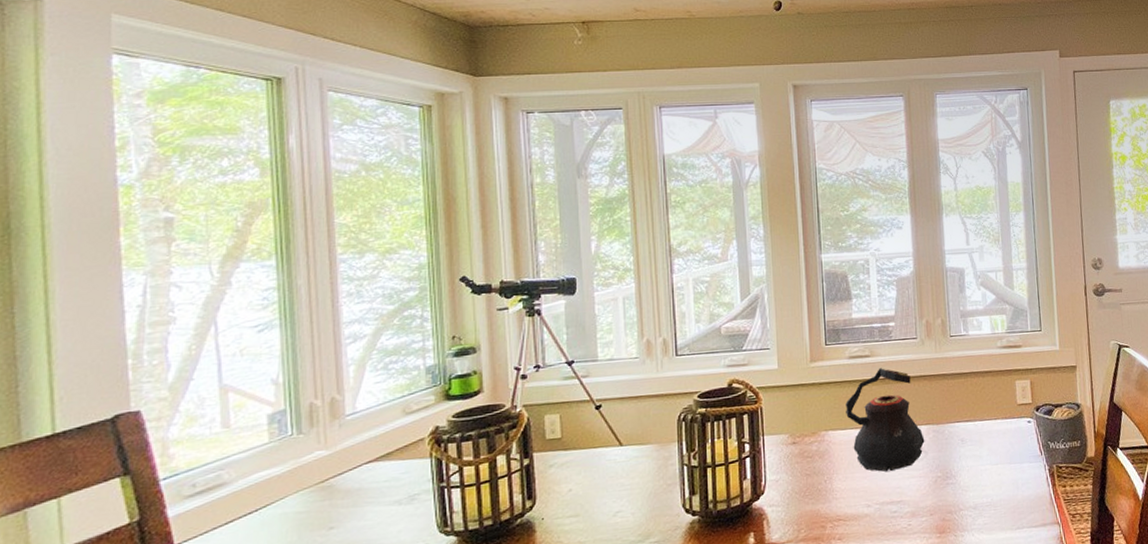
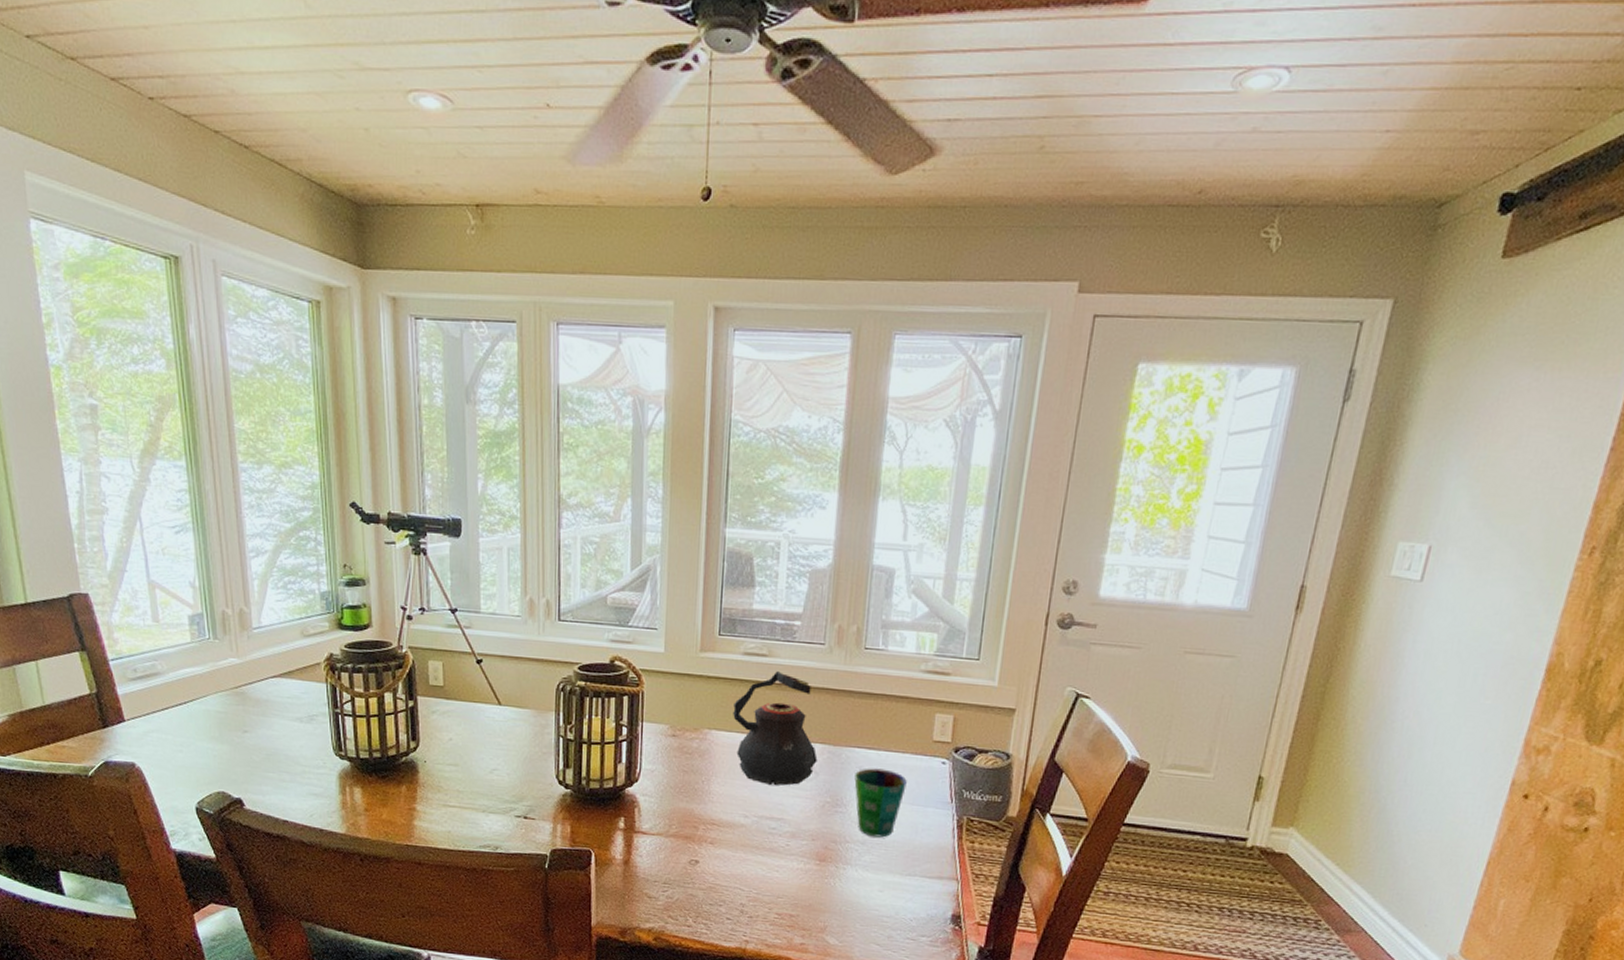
cup: none [958,436,1003,500] -> present [854,768,907,838]

